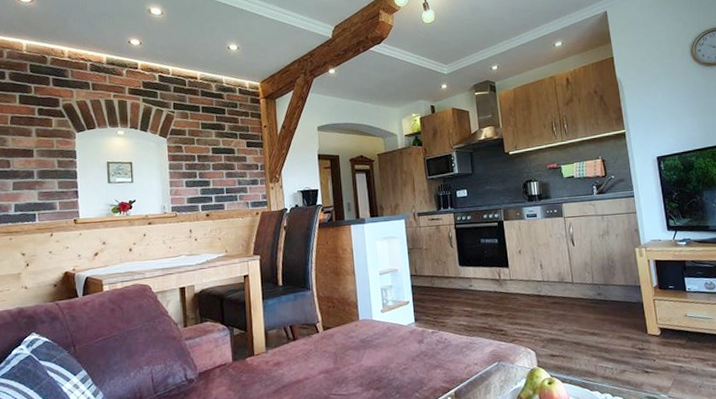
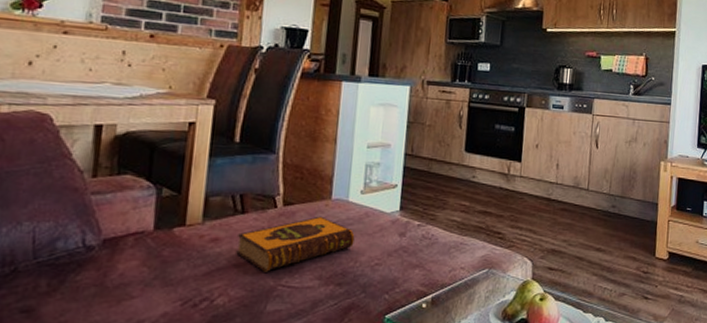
hardback book: none [294,335,383,385] -> present [236,216,355,272]

